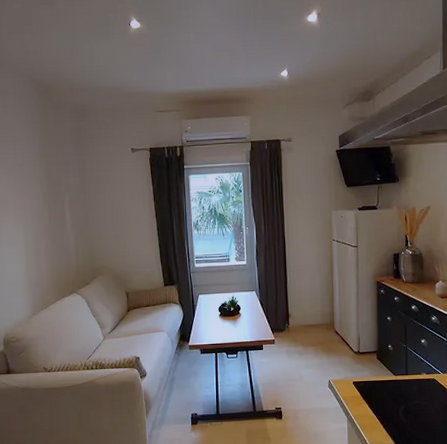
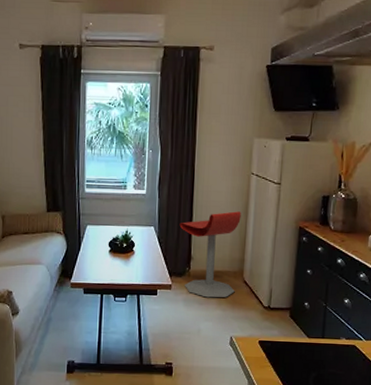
stool: none [276,272,329,348] -> present [179,211,241,298]

